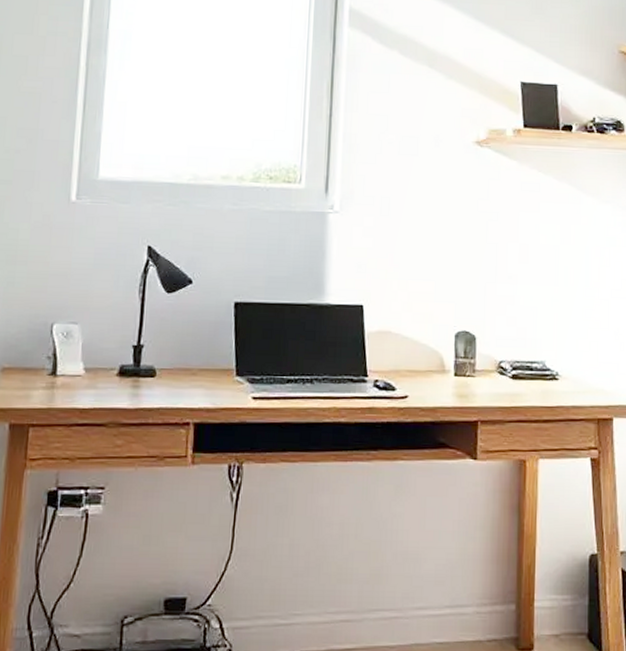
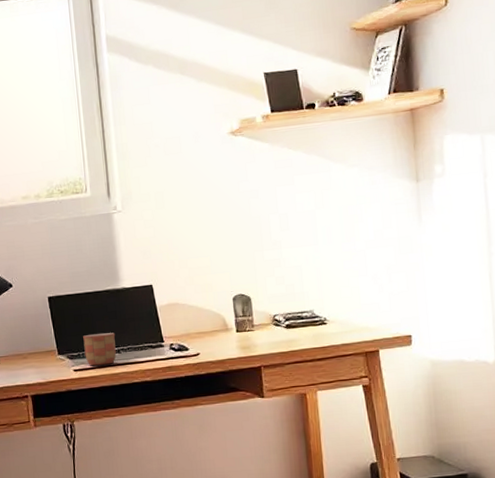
mug: none [269,356,311,396] -> present [83,332,116,366]

